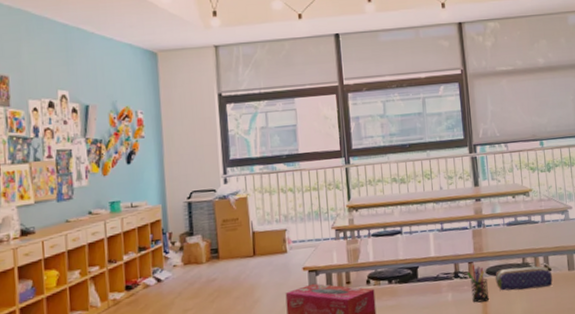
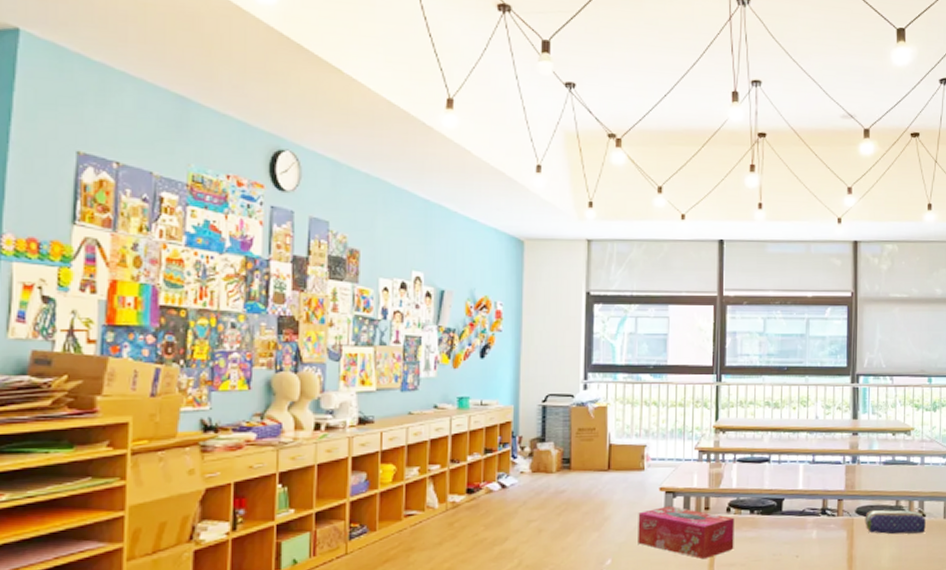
pen holder: present [468,264,490,303] -> none [836,502,857,543]

